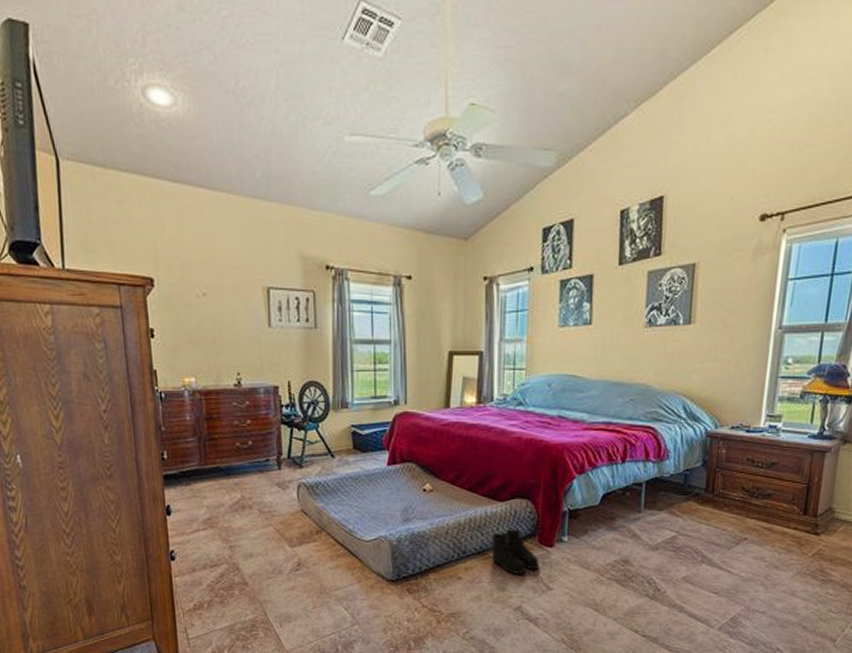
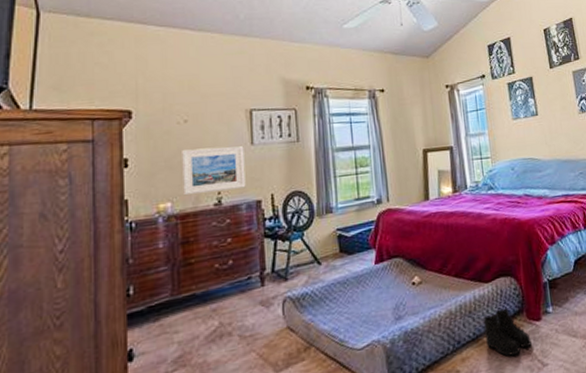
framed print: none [202,326,264,371] -> present [182,146,246,195]

